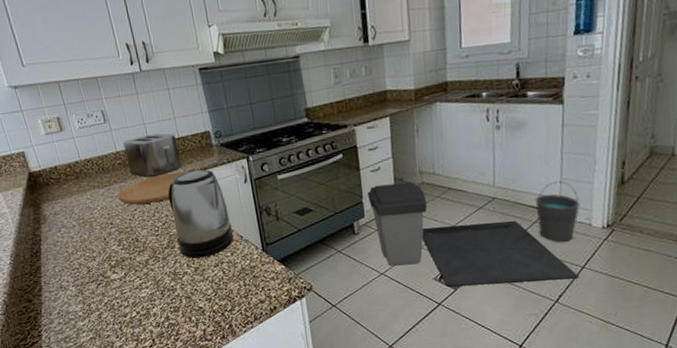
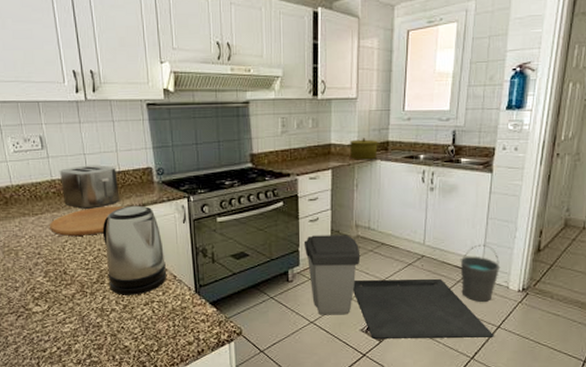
cooking pot: none [404,80,439,104] -> present [348,138,380,160]

